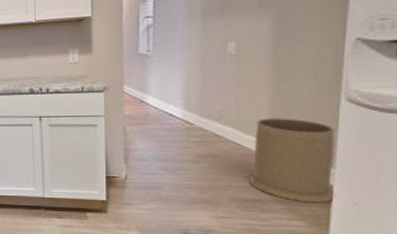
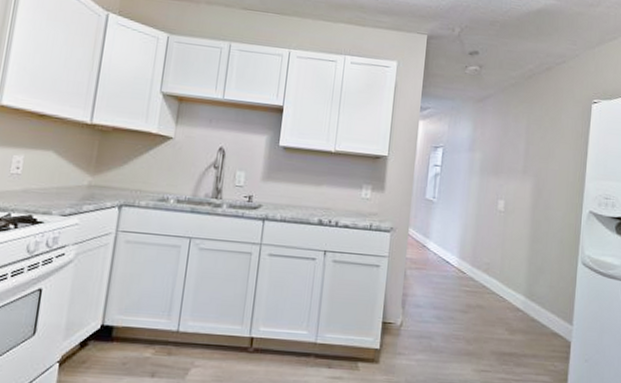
trash can: present [249,118,336,203] -> none [507,274,573,359]

